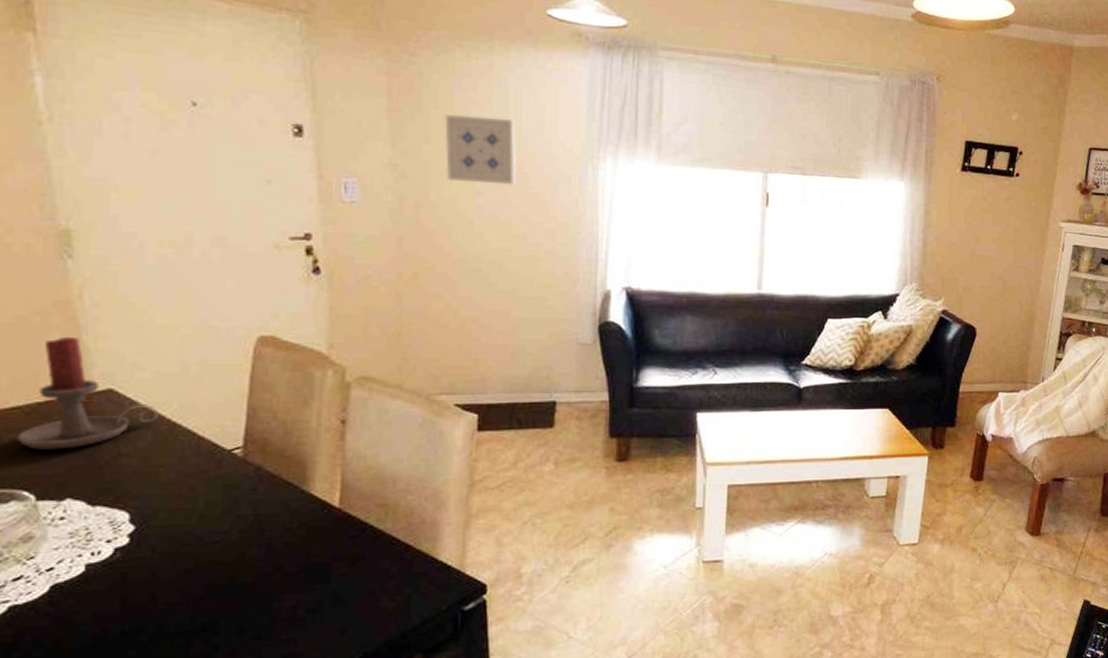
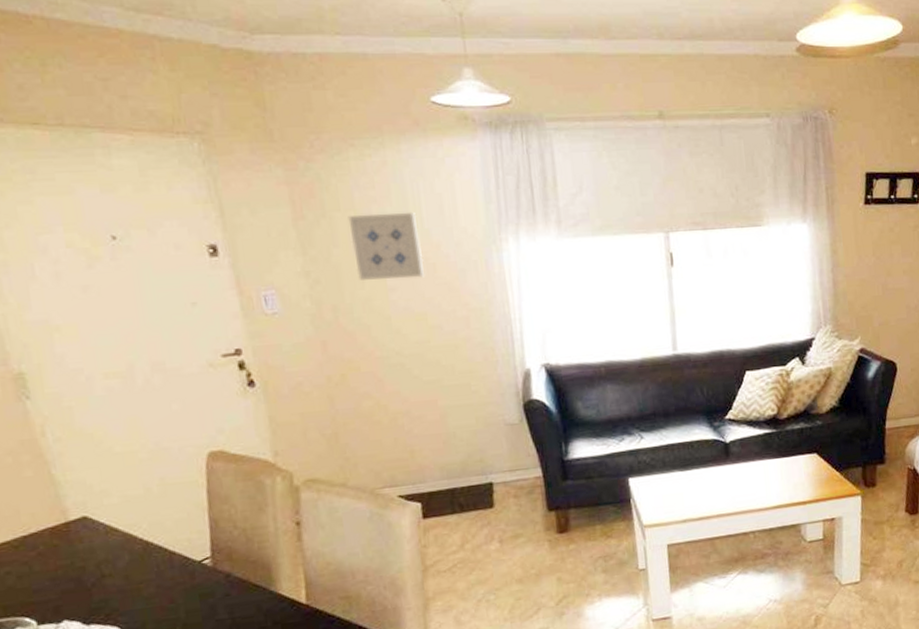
candle holder: present [17,337,158,450] -> none [11,472,131,579]

